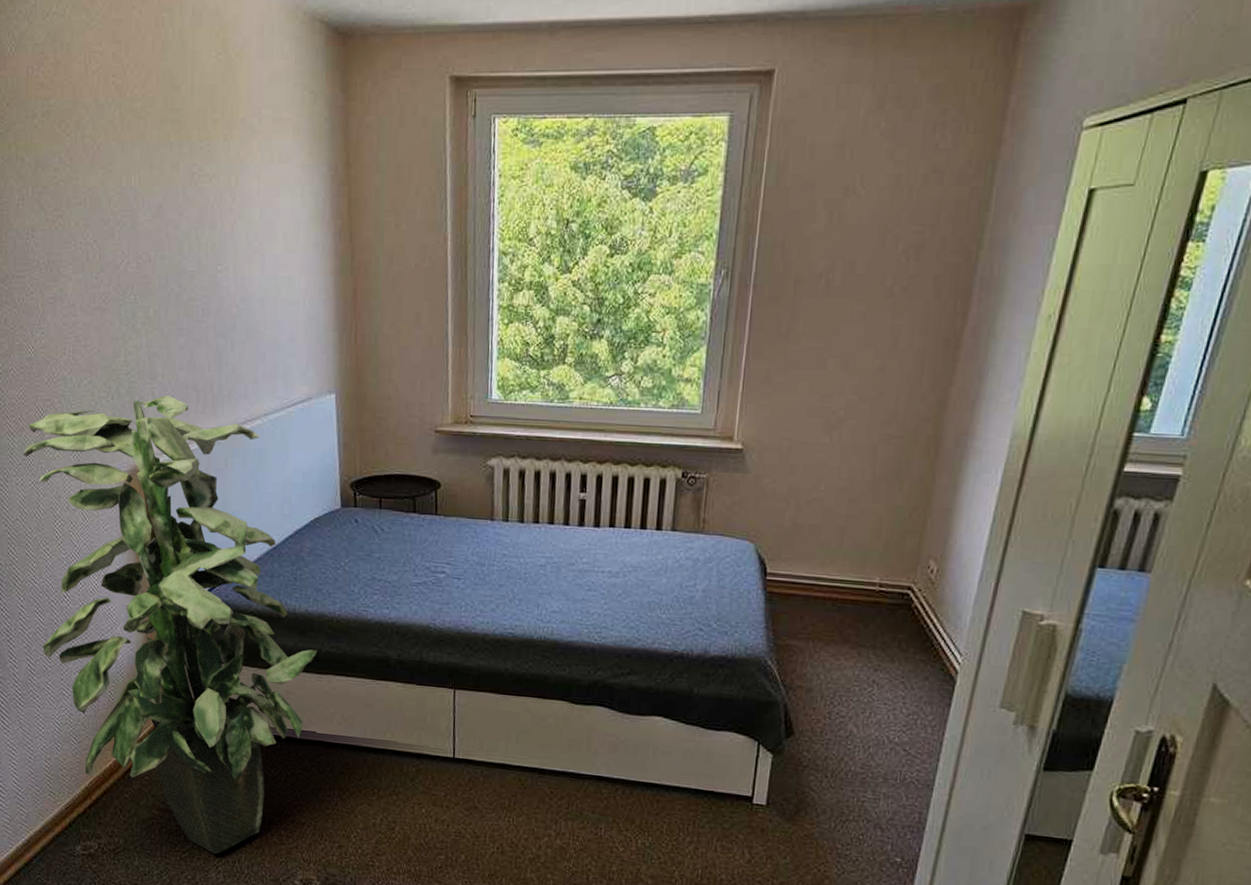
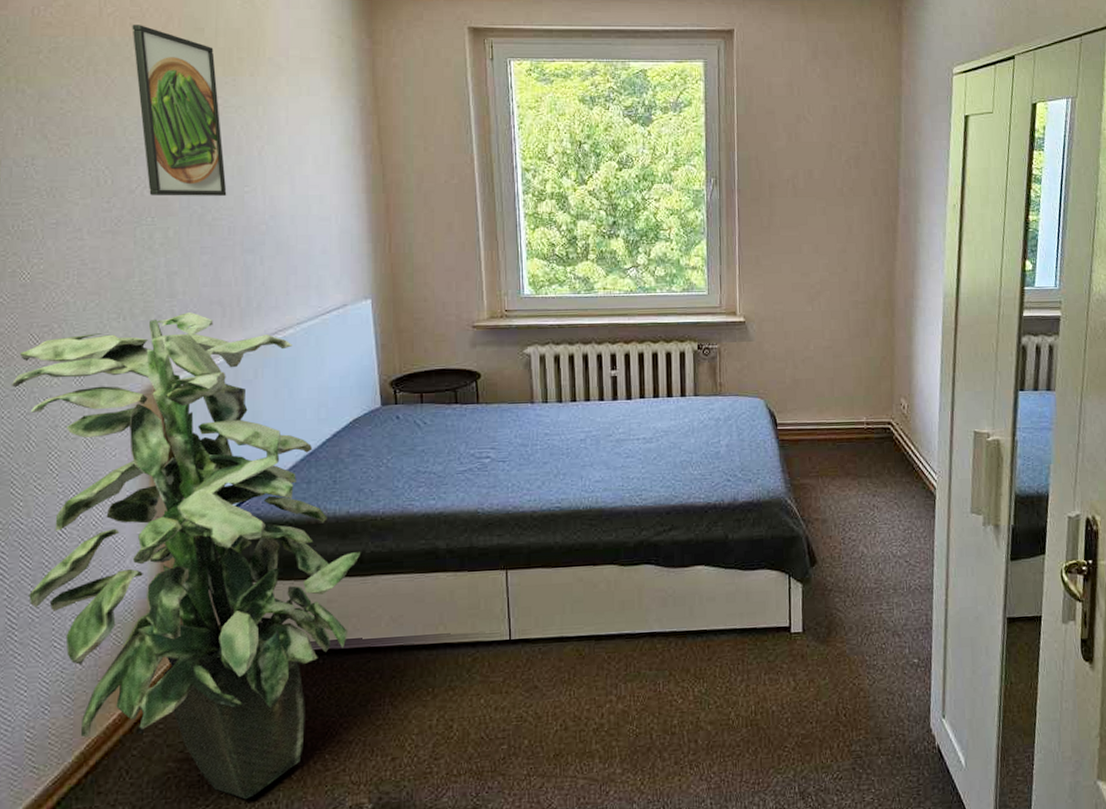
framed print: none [114,83,201,274] -> present [132,25,227,196]

